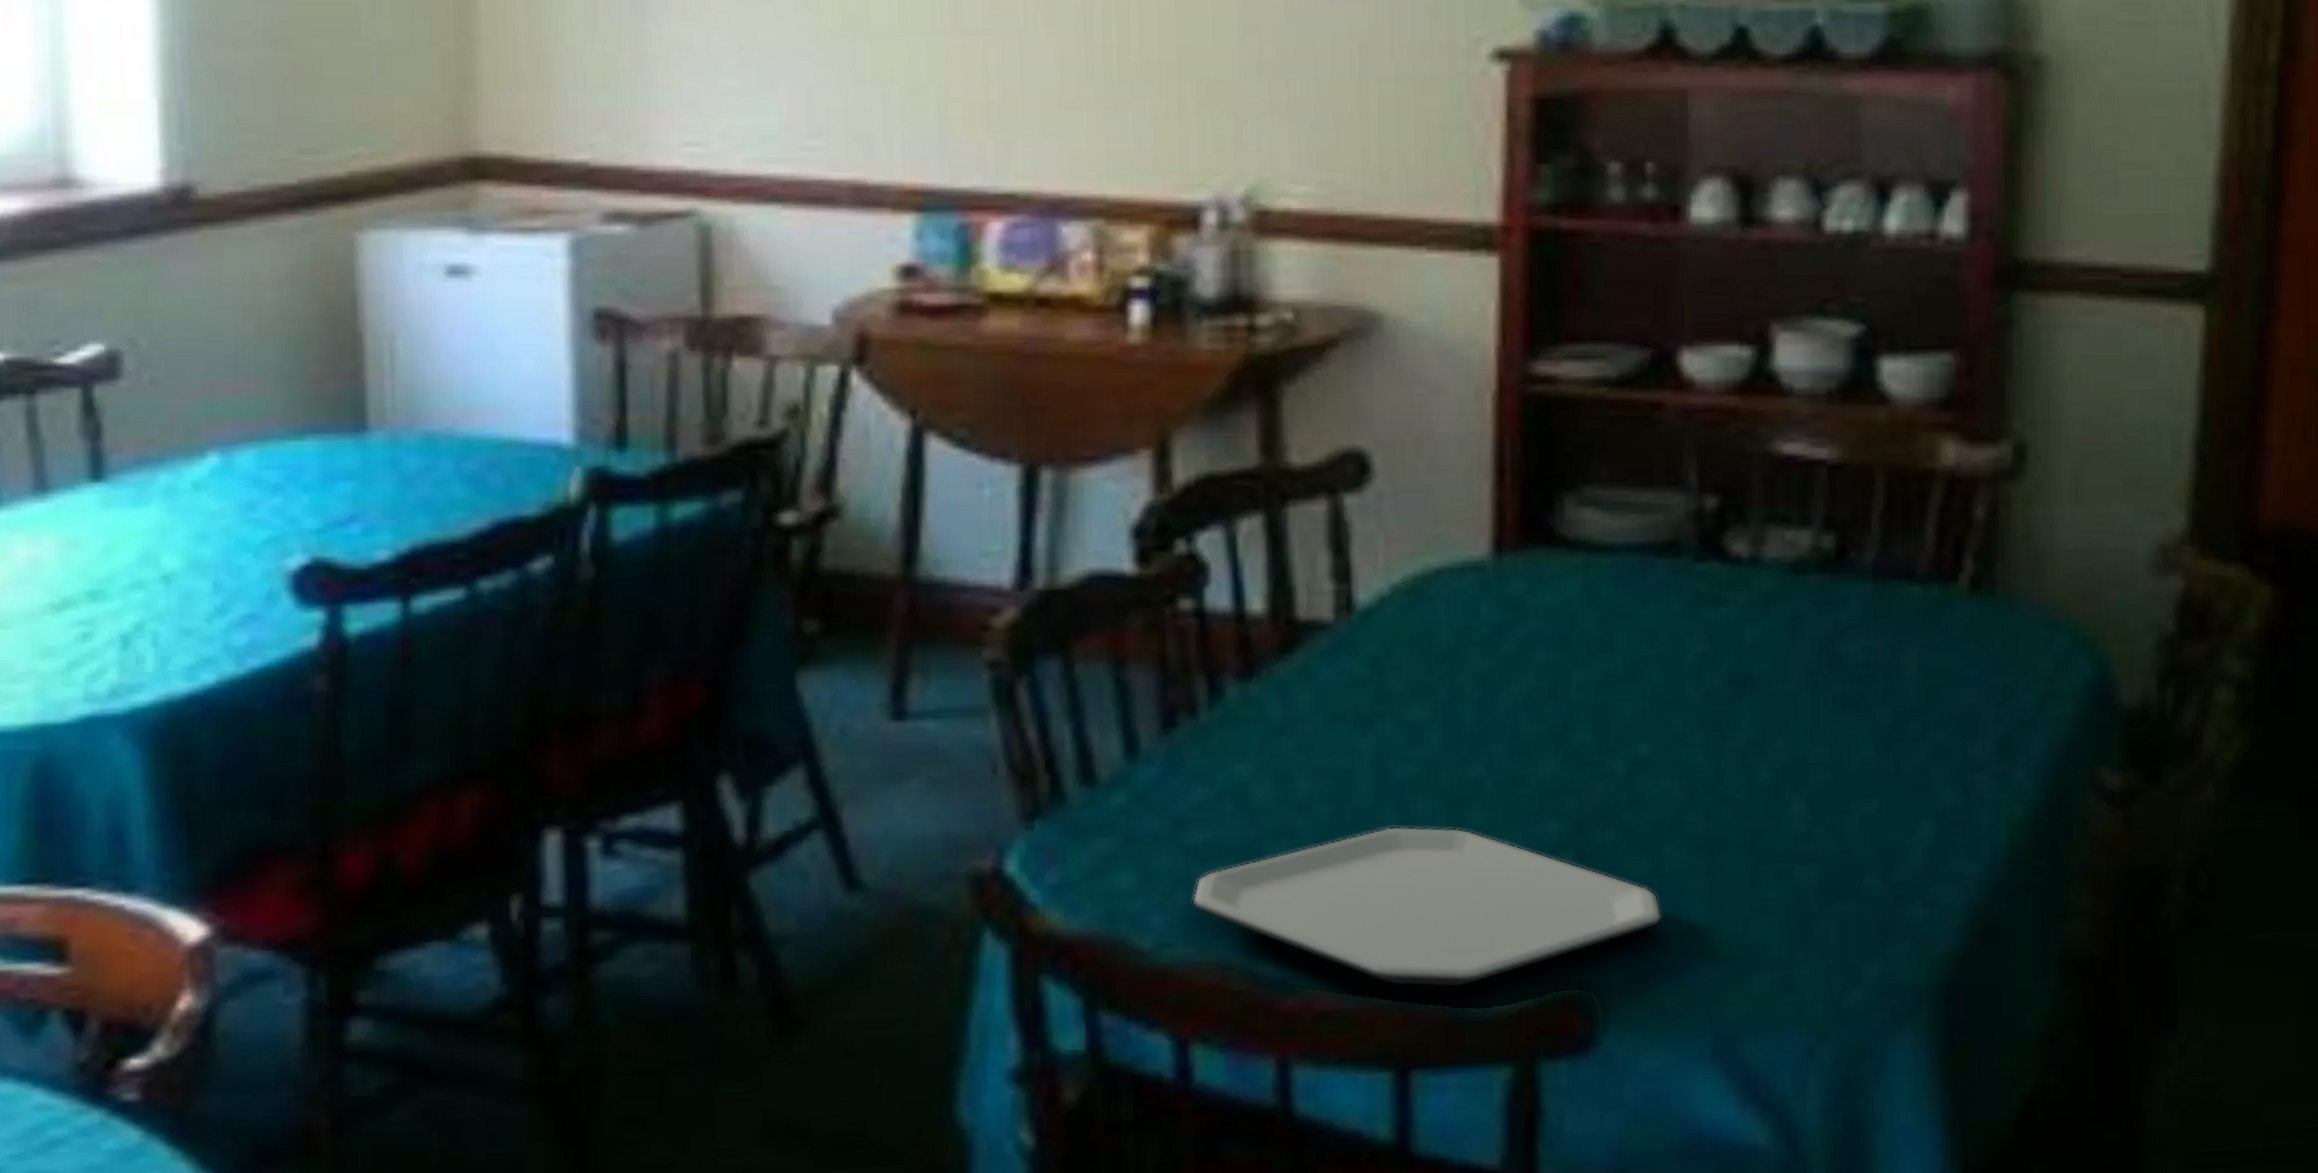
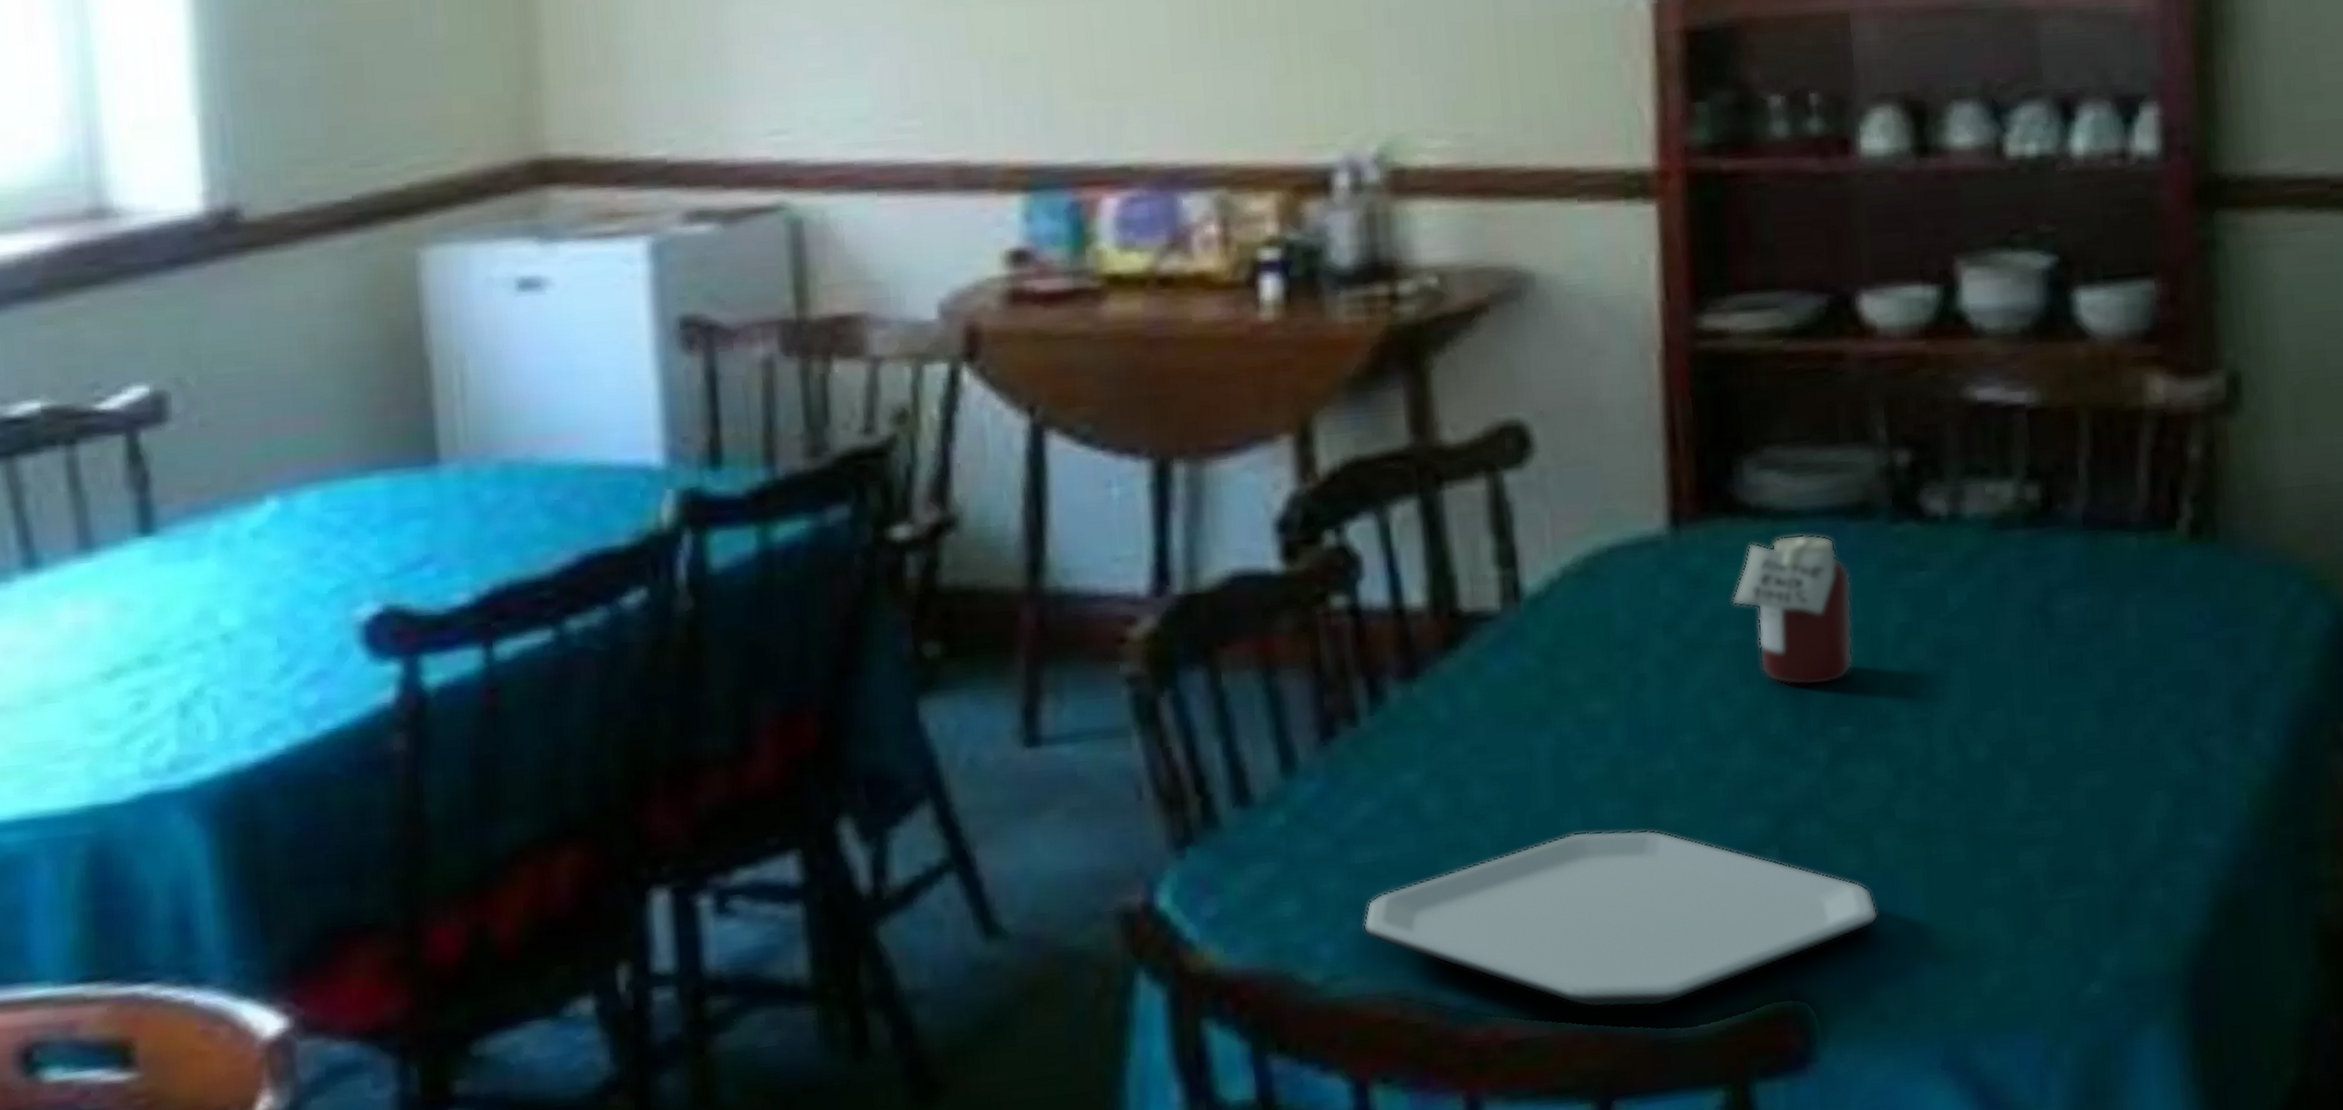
jar: none [1546,567,1657,706] -> present [1731,534,1853,686]

